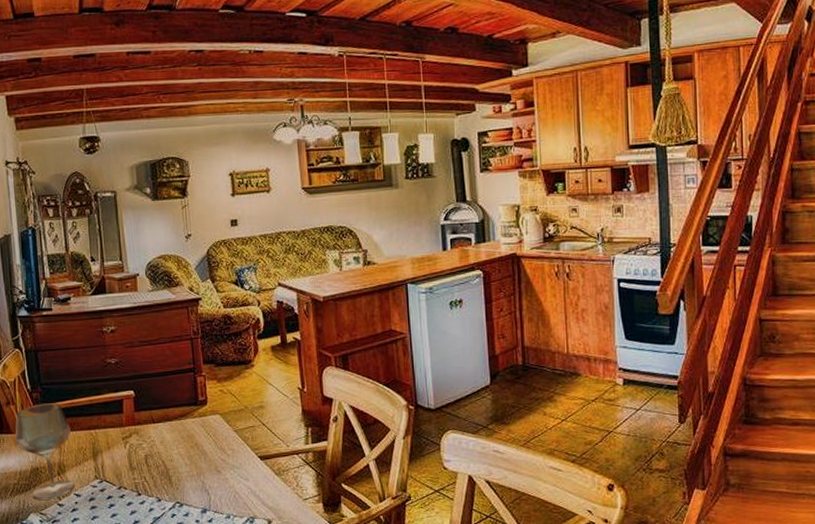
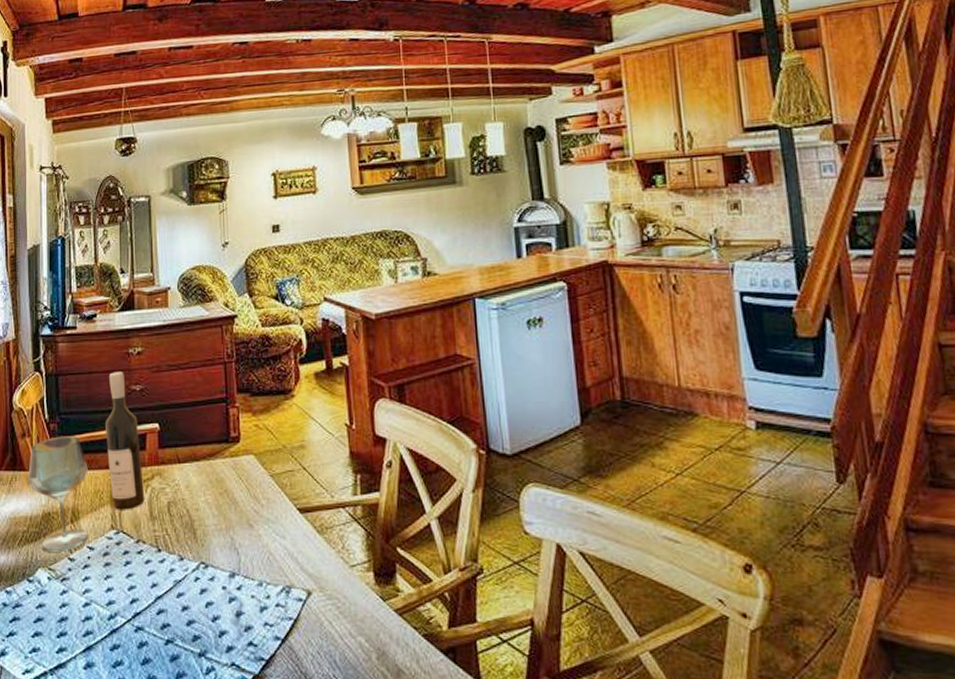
bottle: none [84,347,125,463] -> present [104,372,145,510]

